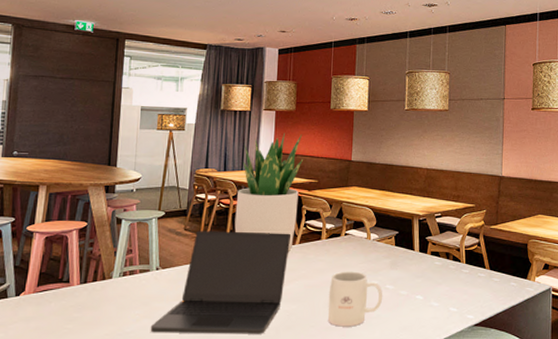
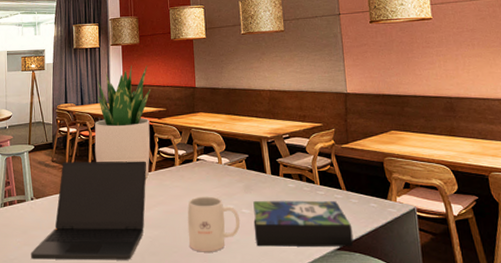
book: none [396,278,491,323] -> present [253,200,354,247]

